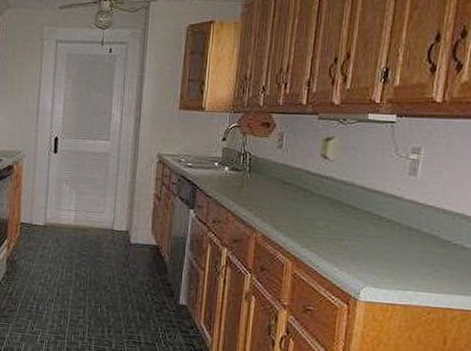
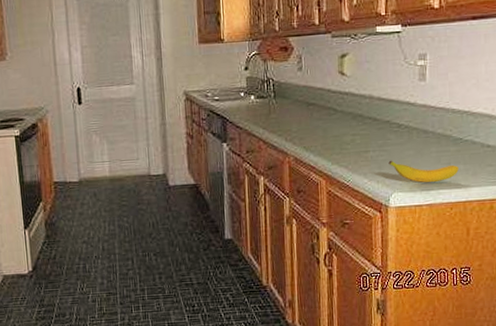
banana: none [363,252,443,283] -> present [388,160,459,183]

